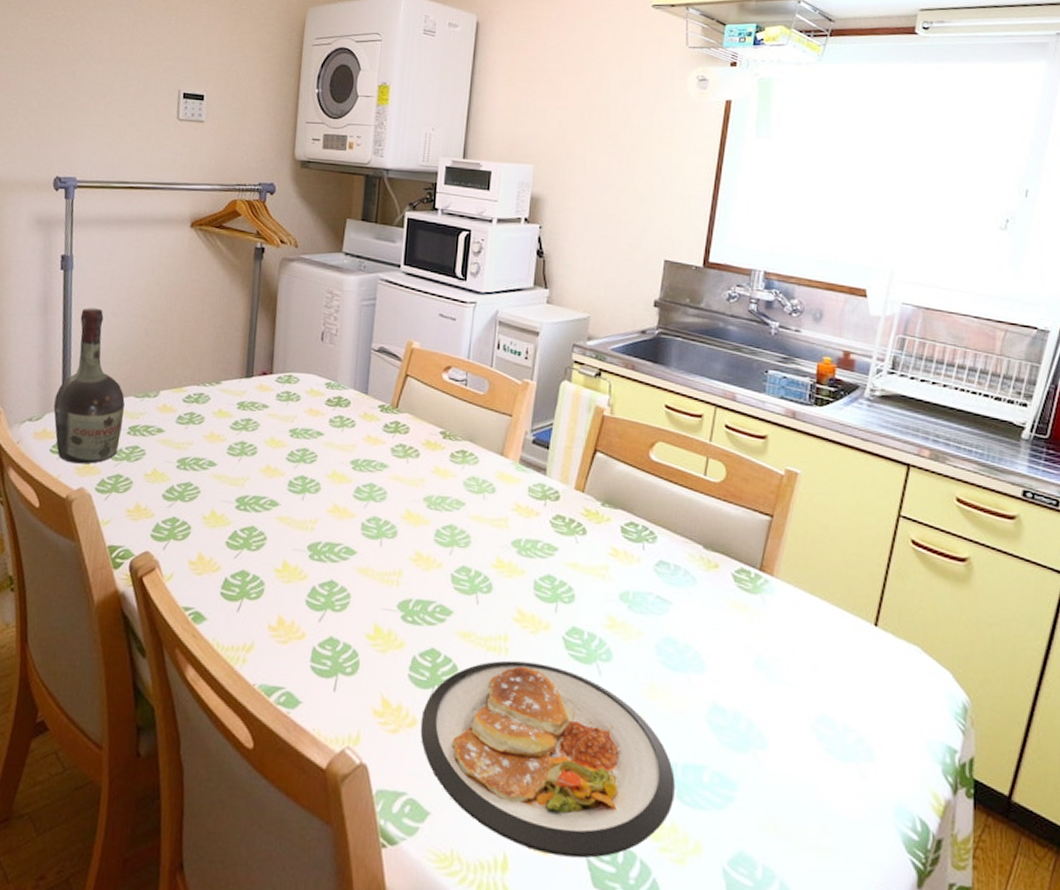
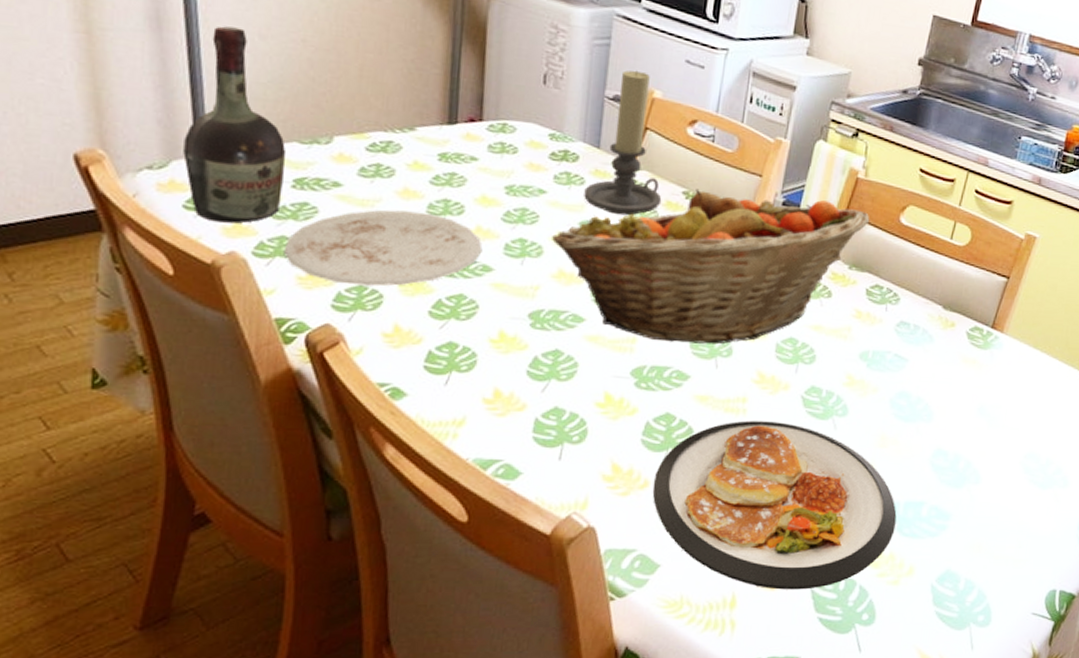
plate: none [118,451,271,519] -> present [283,210,483,287]
fruit basket: none [328,428,619,580] -> present [552,188,870,345]
candle holder: none [354,325,422,455] -> present [584,70,662,216]

